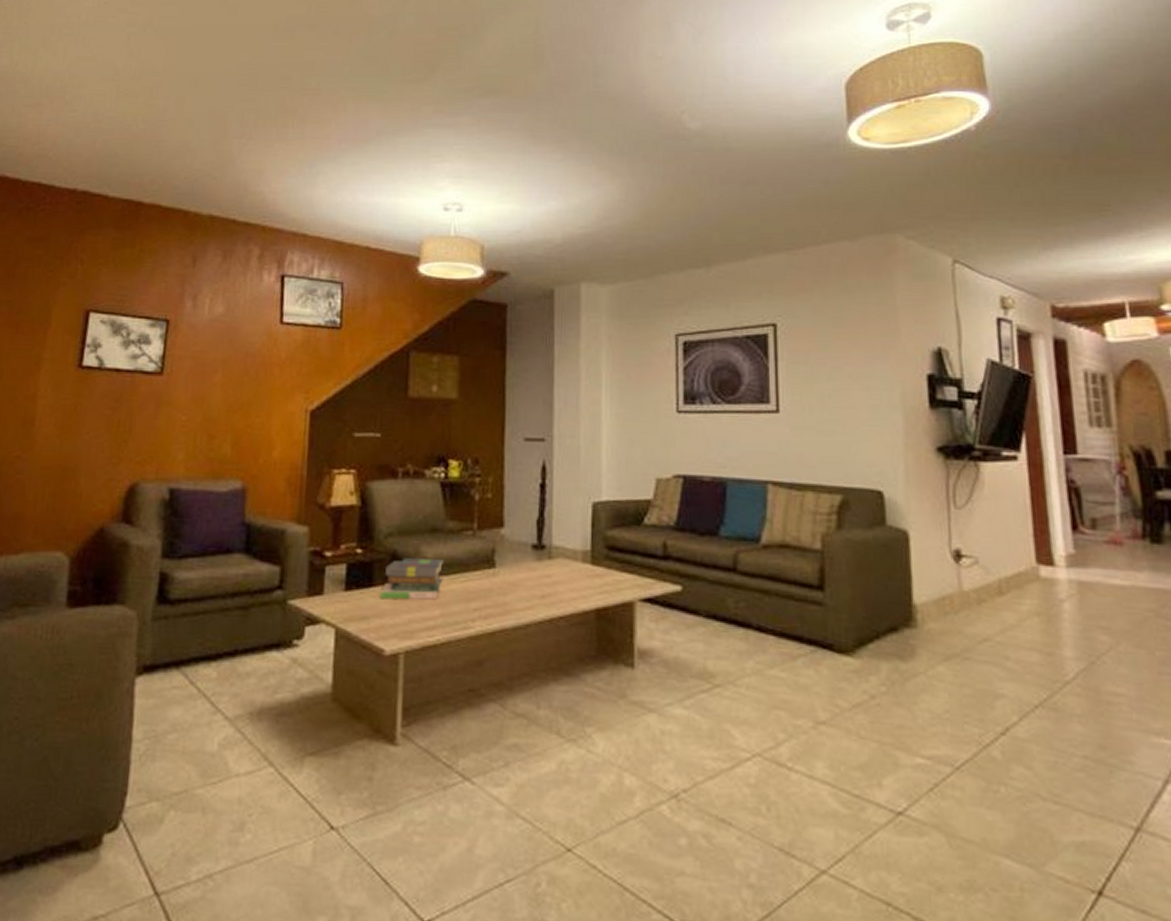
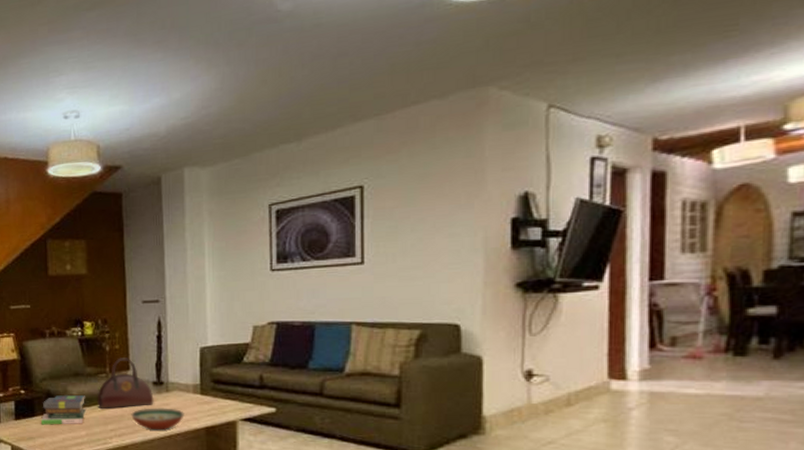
handbag: none [458,510,532,580] -> present [97,357,154,409]
decorative bowl: none [502,579,570,612] -> present [131,408,184,430]

